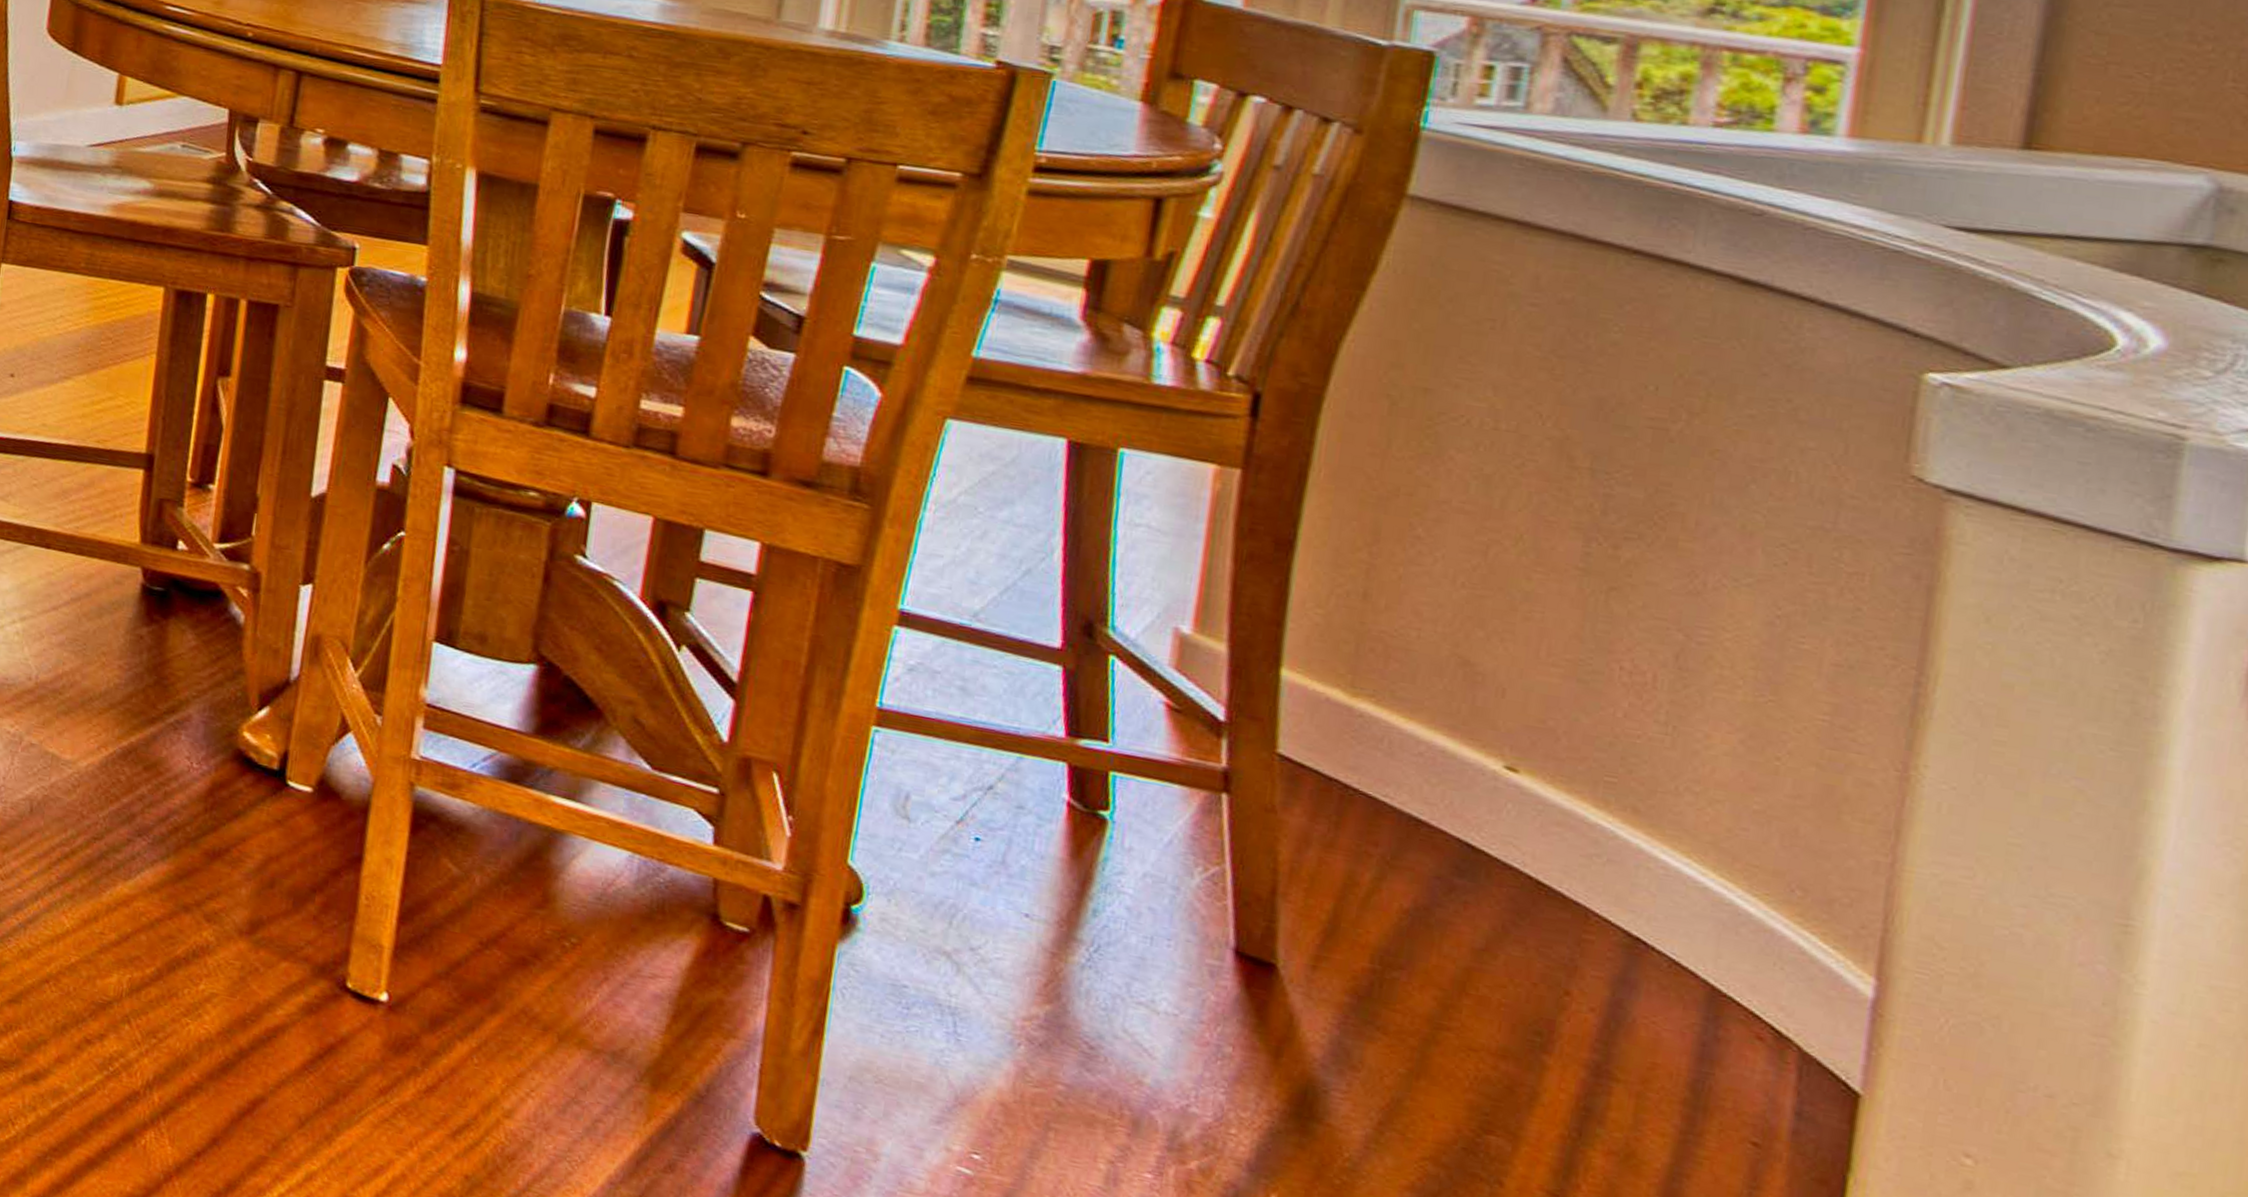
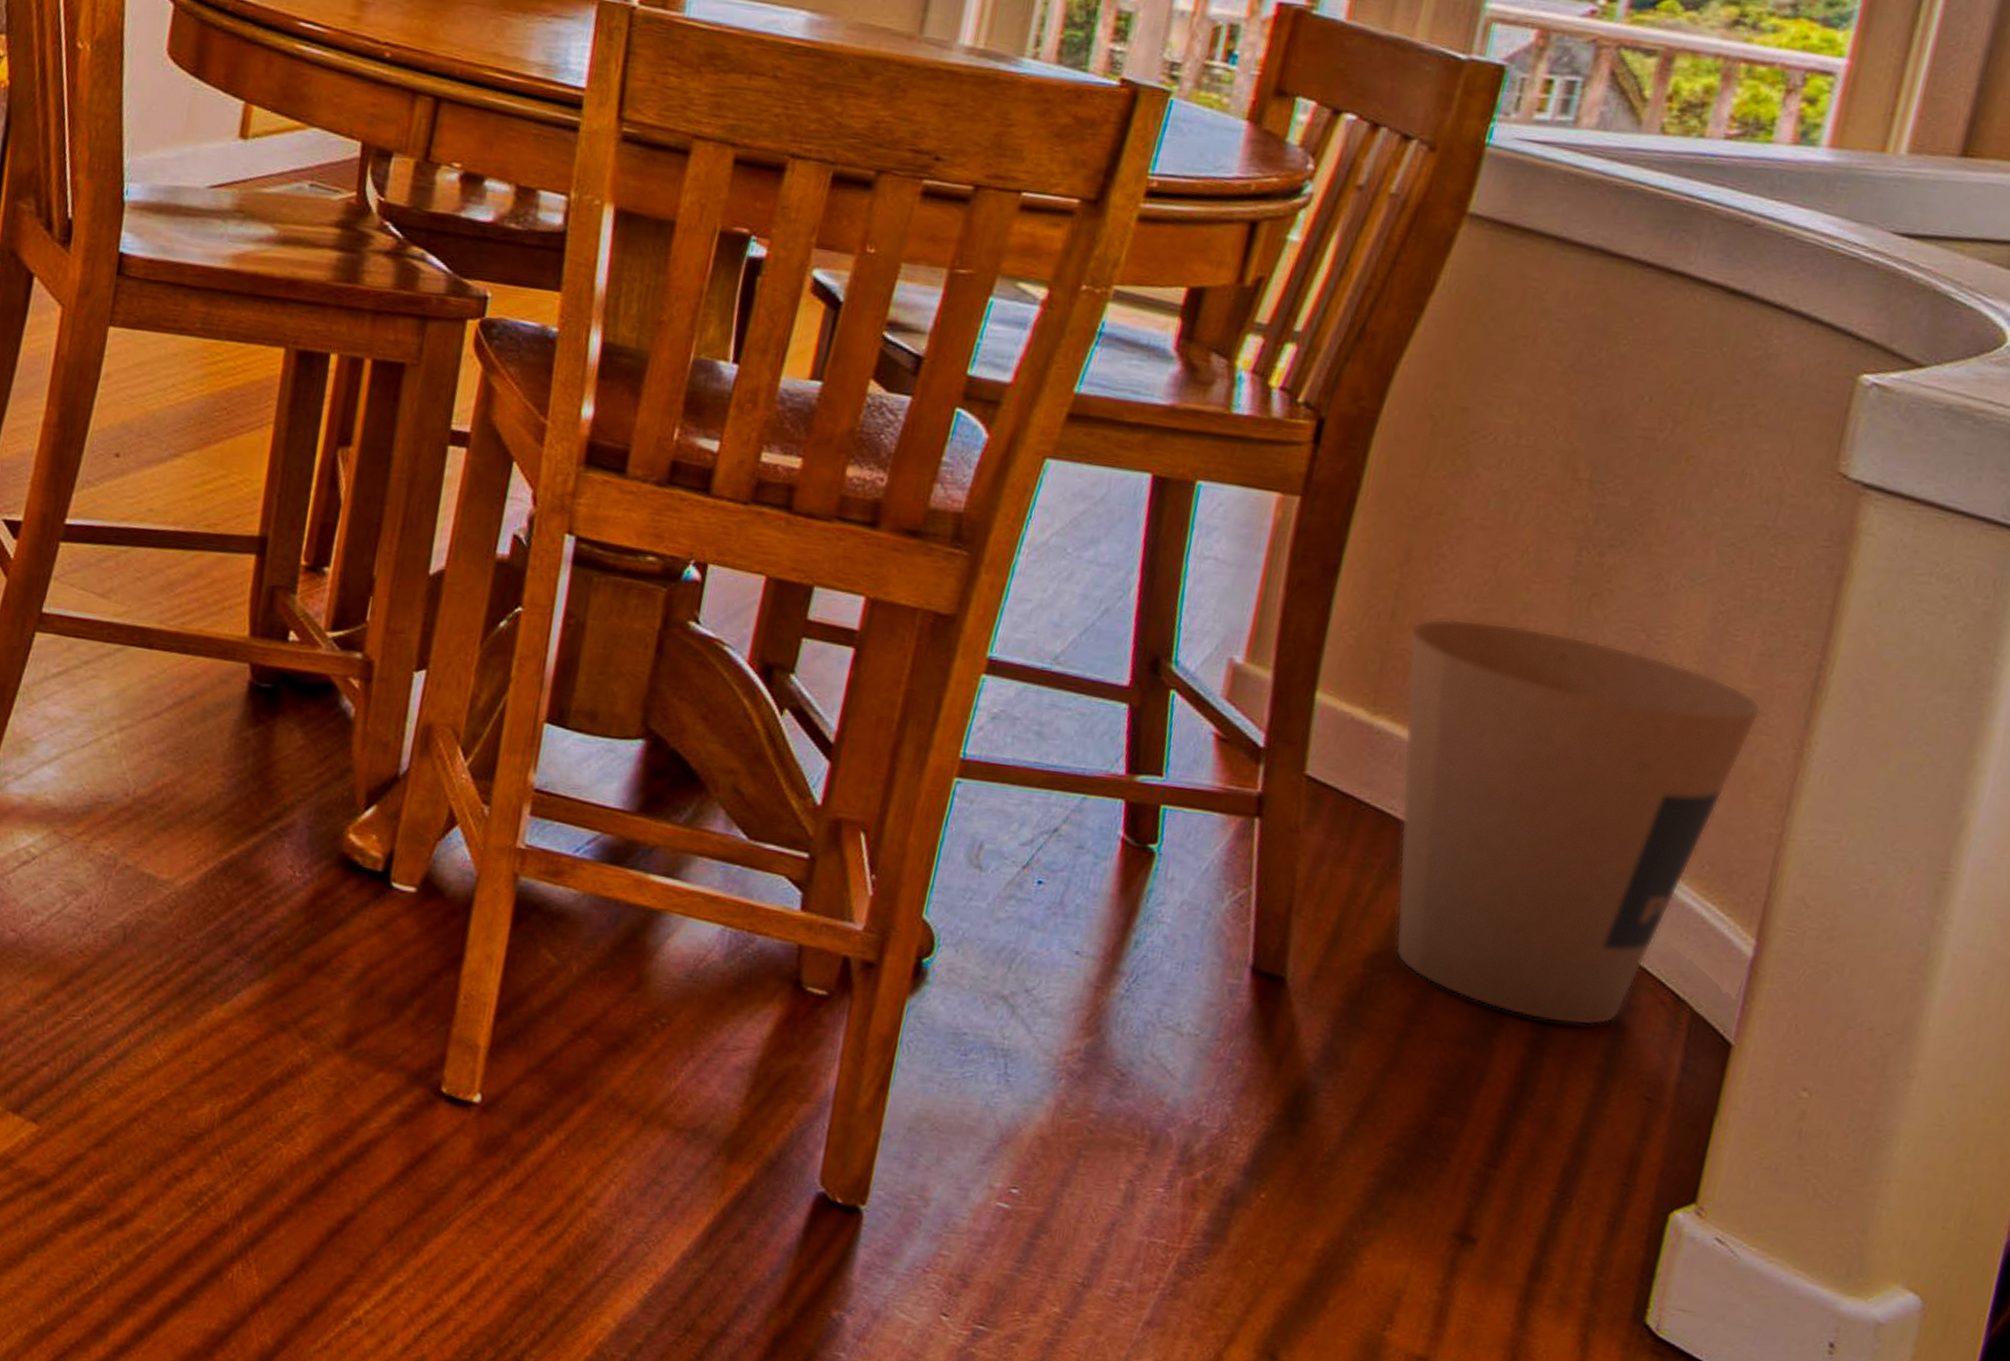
trash can: none [1387,602,1847,1055] -> present [1395,618,1762,1026]

